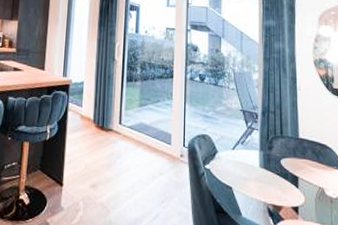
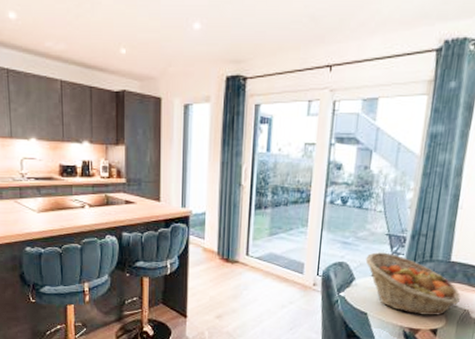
fruit basket: none [225,126,313,192] -> present [365,252,460,315]

